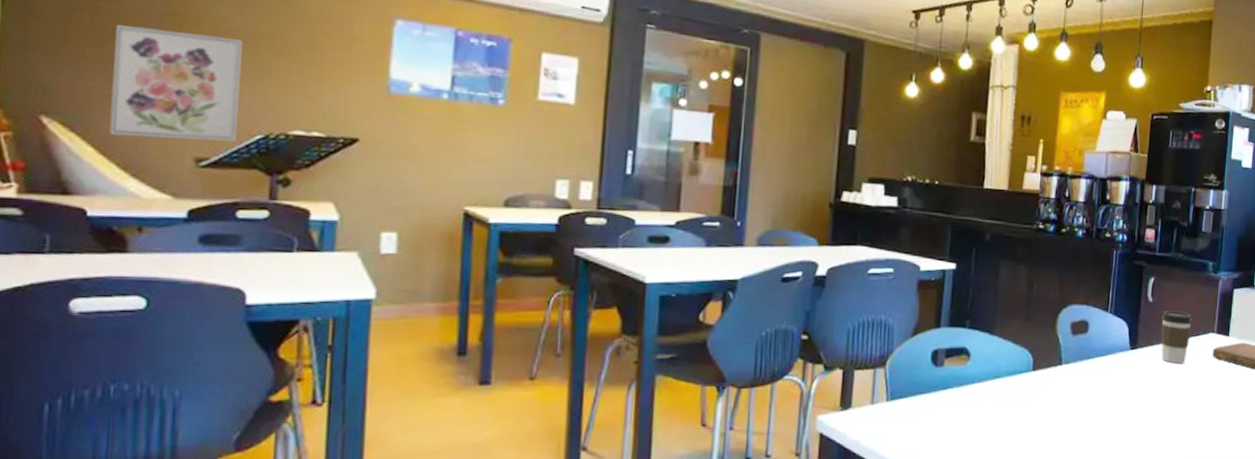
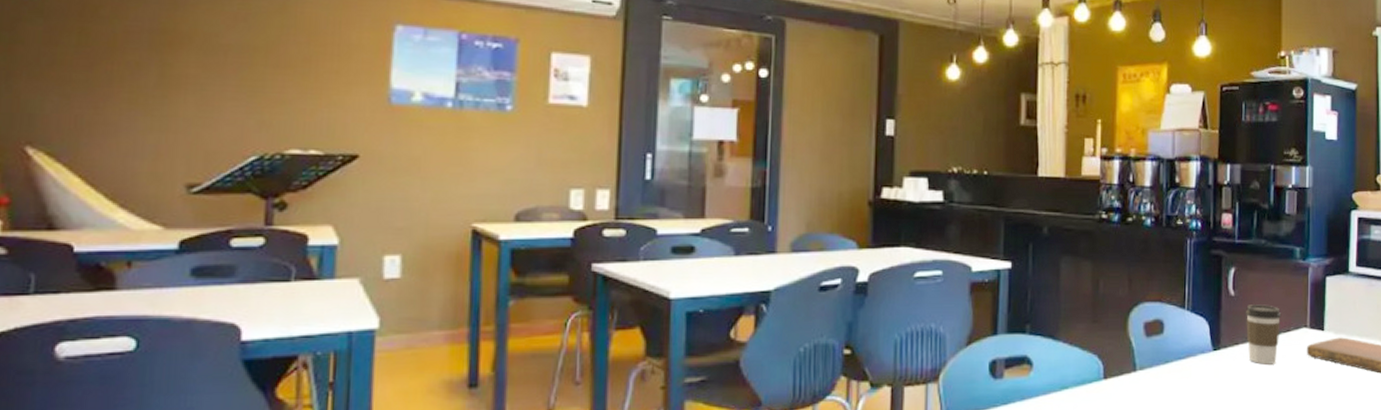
wall art: present [109,24,243,142] -> none [97,45,236,165]

